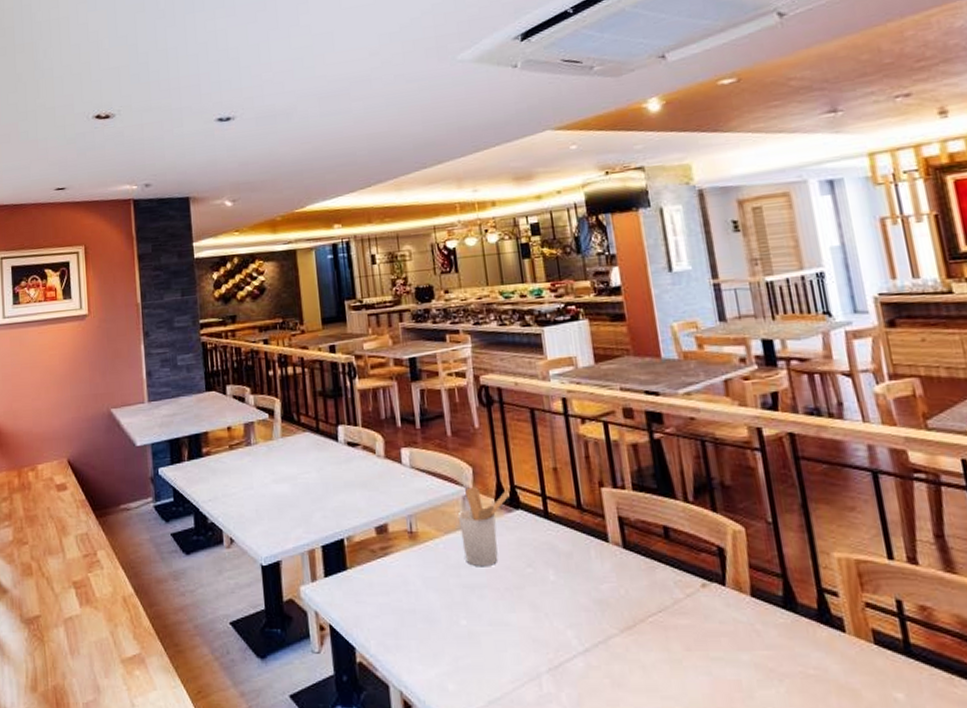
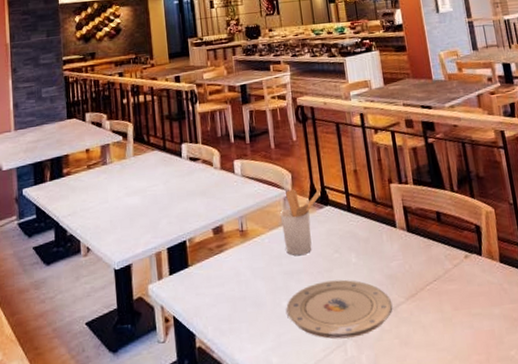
plate: none [465,600,603,671] -> present [286,279,393,339]

